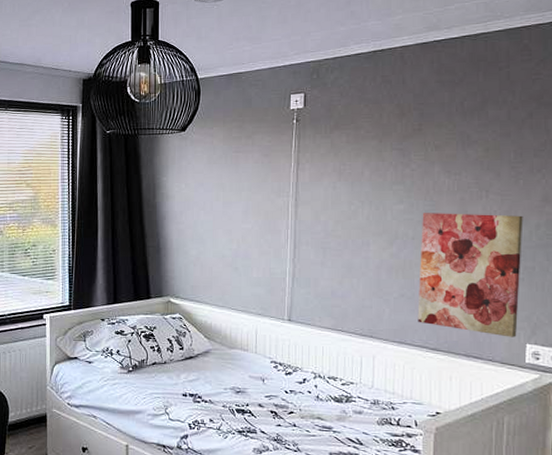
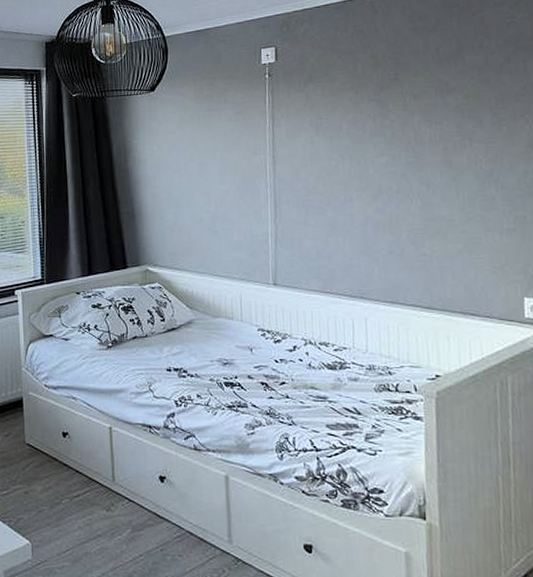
wall art: present [417,213,523,337] -> none [405,163,513,291]

